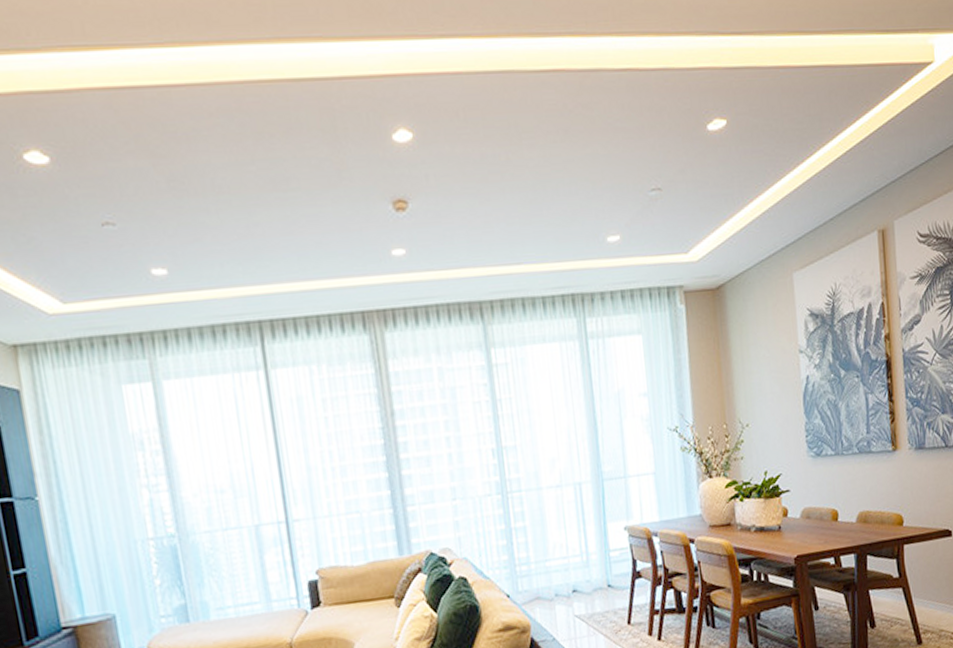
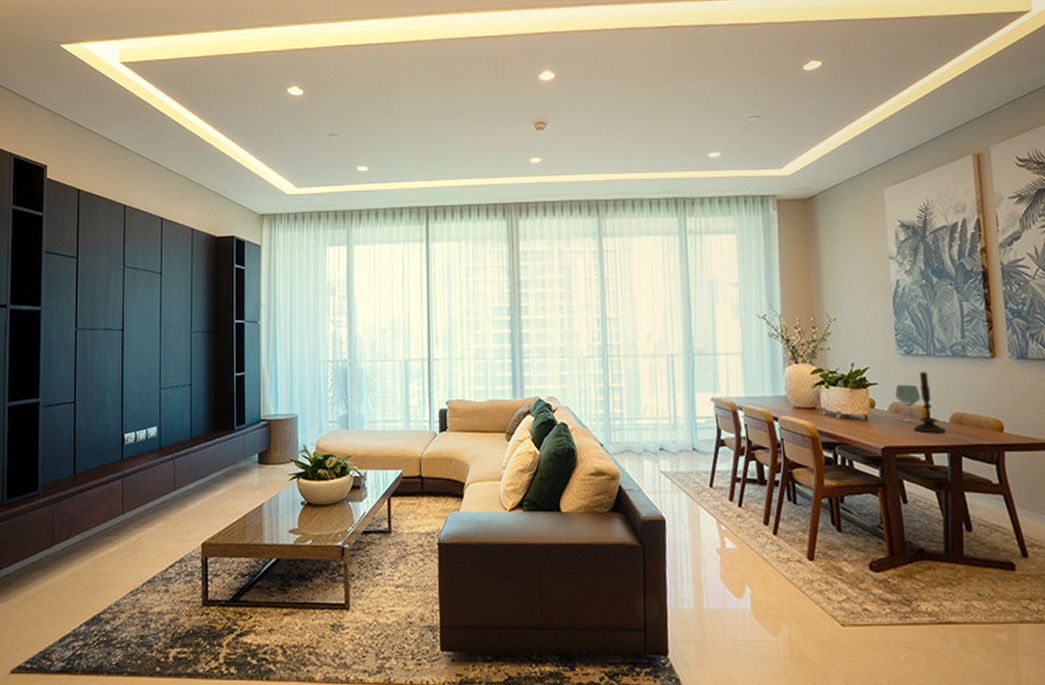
wine glass: none [806,487,831,528] -> present [895,384,922,423]
candle: none [824,471,853,537] -> present [914,370,947,434]

